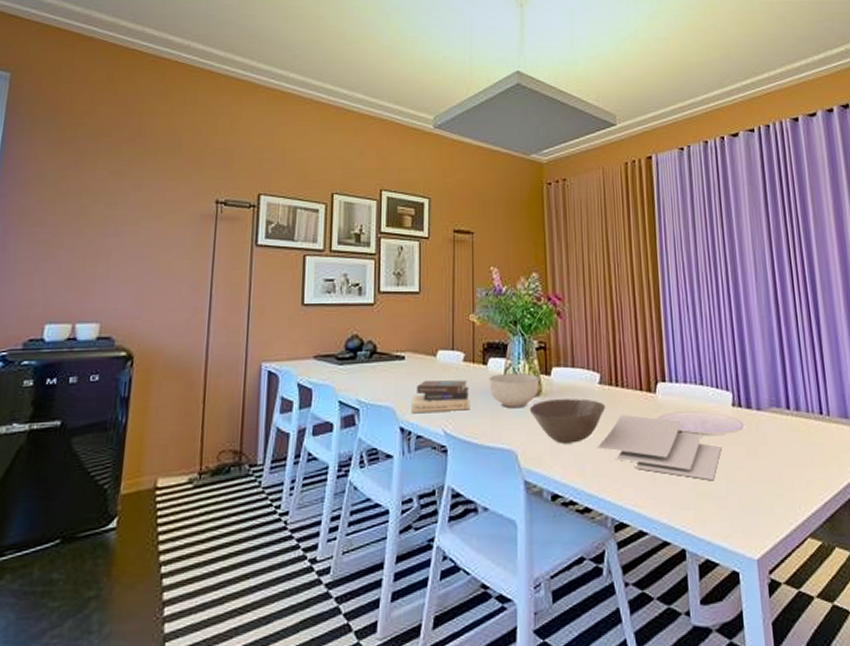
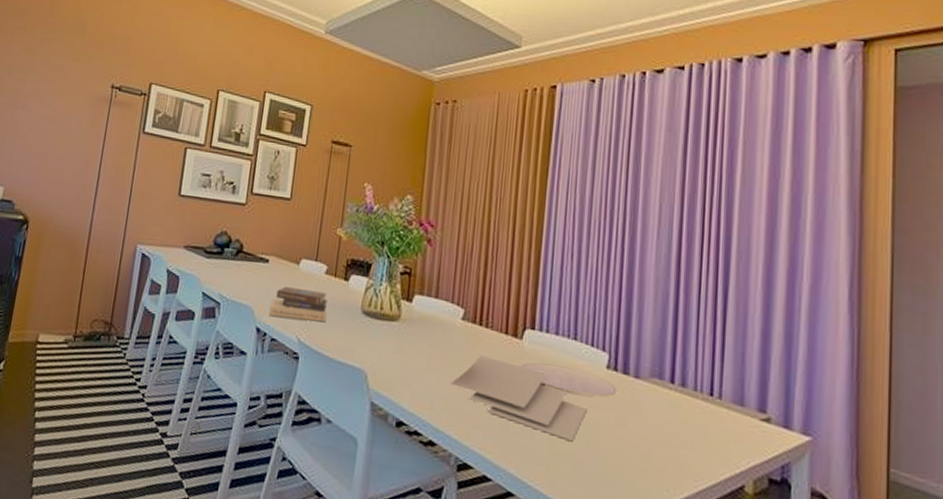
bowl: present [489,373,540,409] -> none [348,292,401,330]
bowl: present [529,398,606,444] -> none [385,326,466,375]

